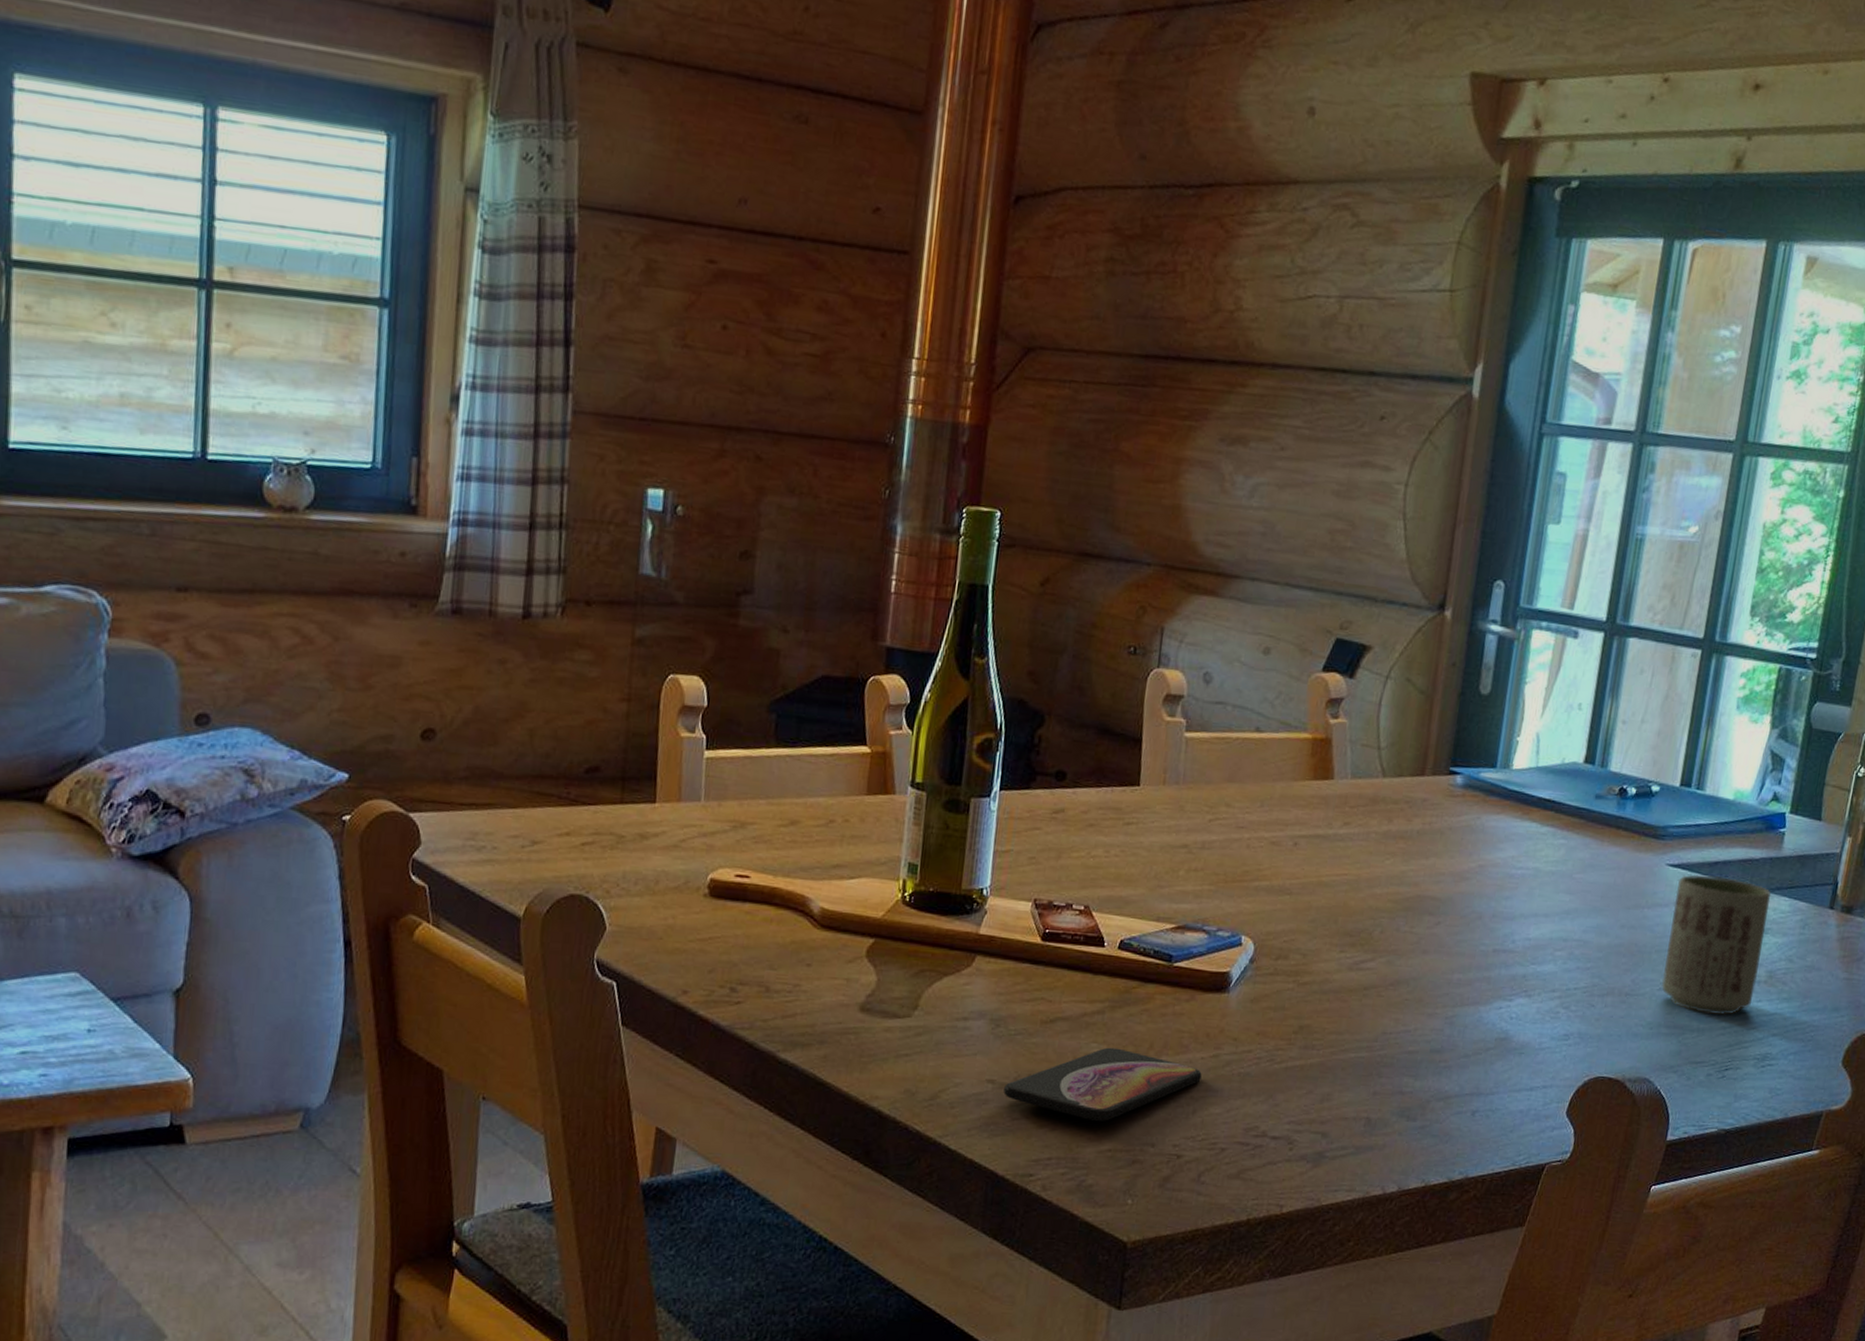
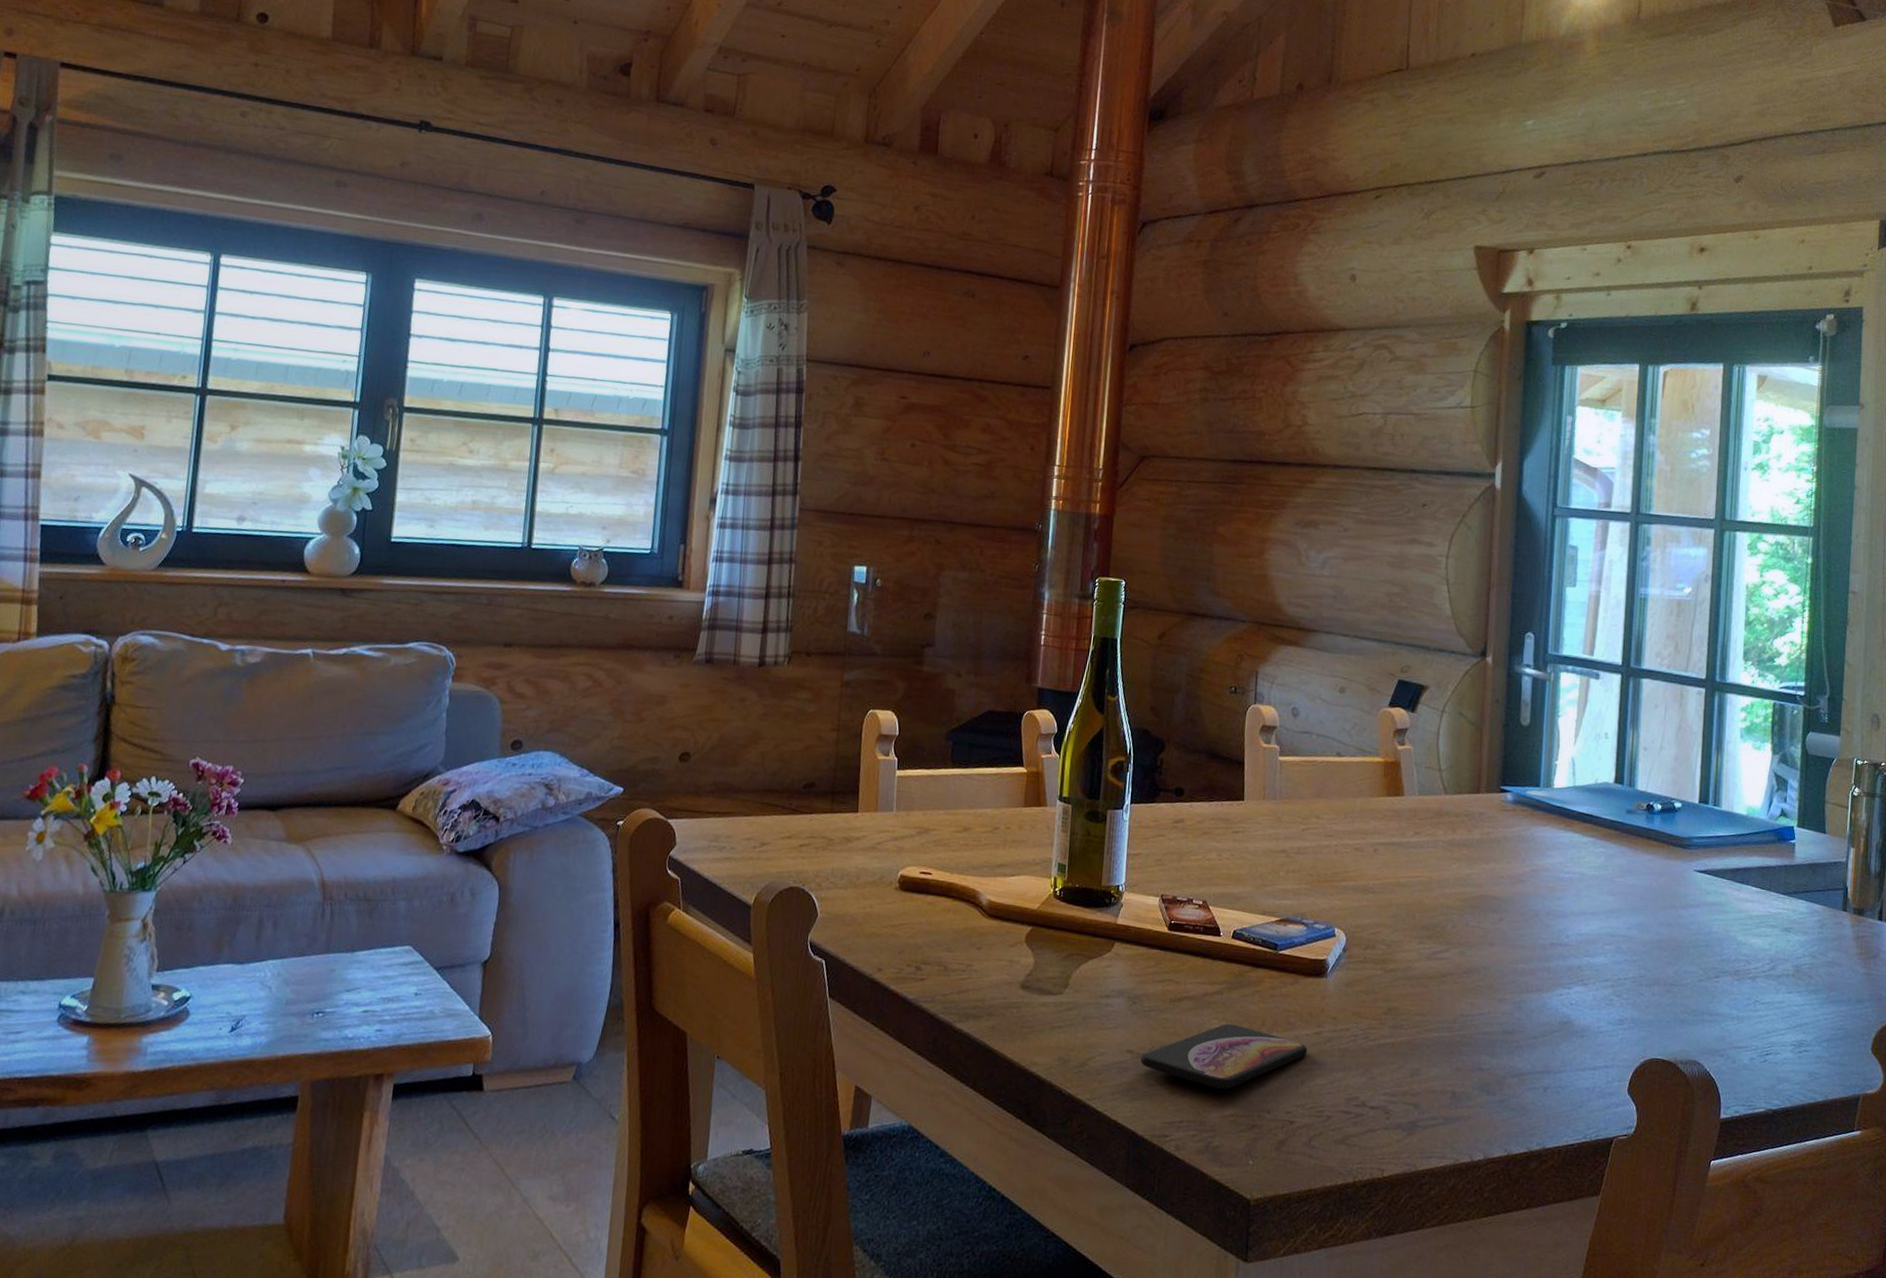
cup: present [1661,874,1771,1016] -> none [1700,879,1790,1005]

